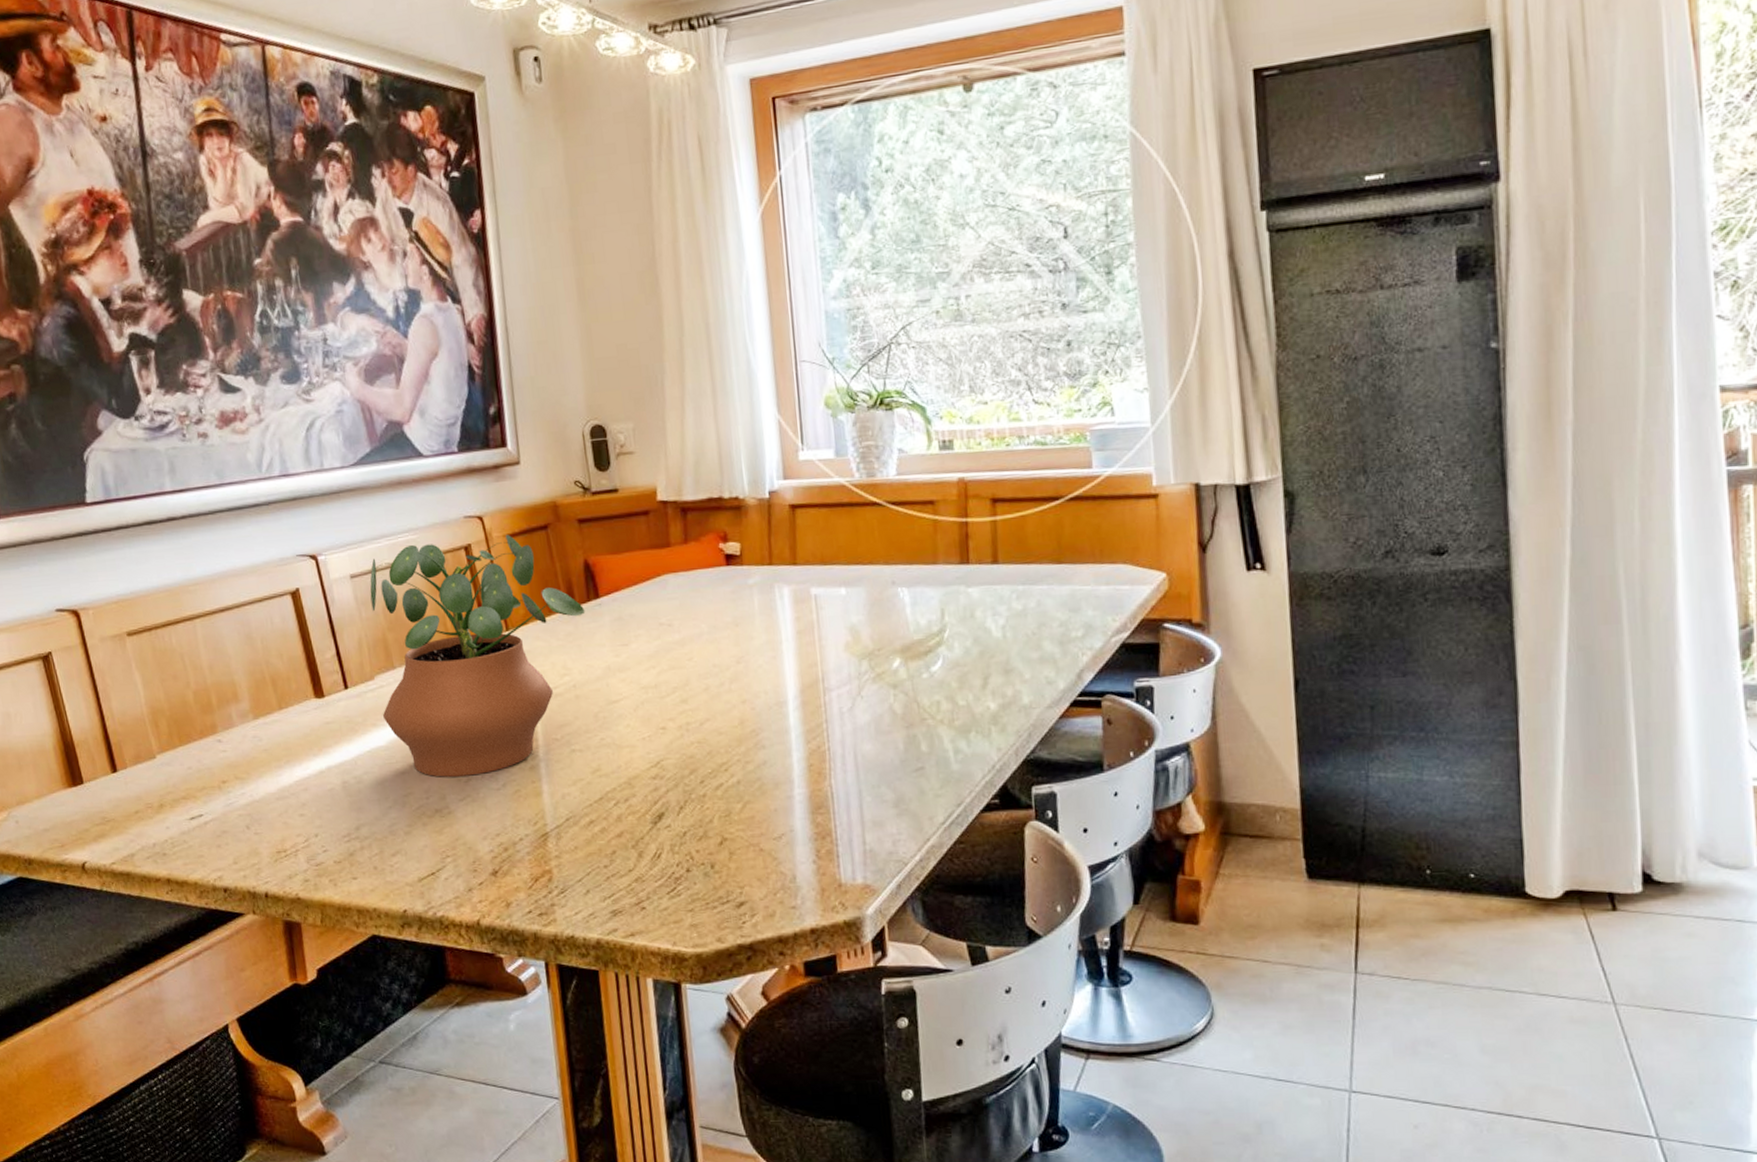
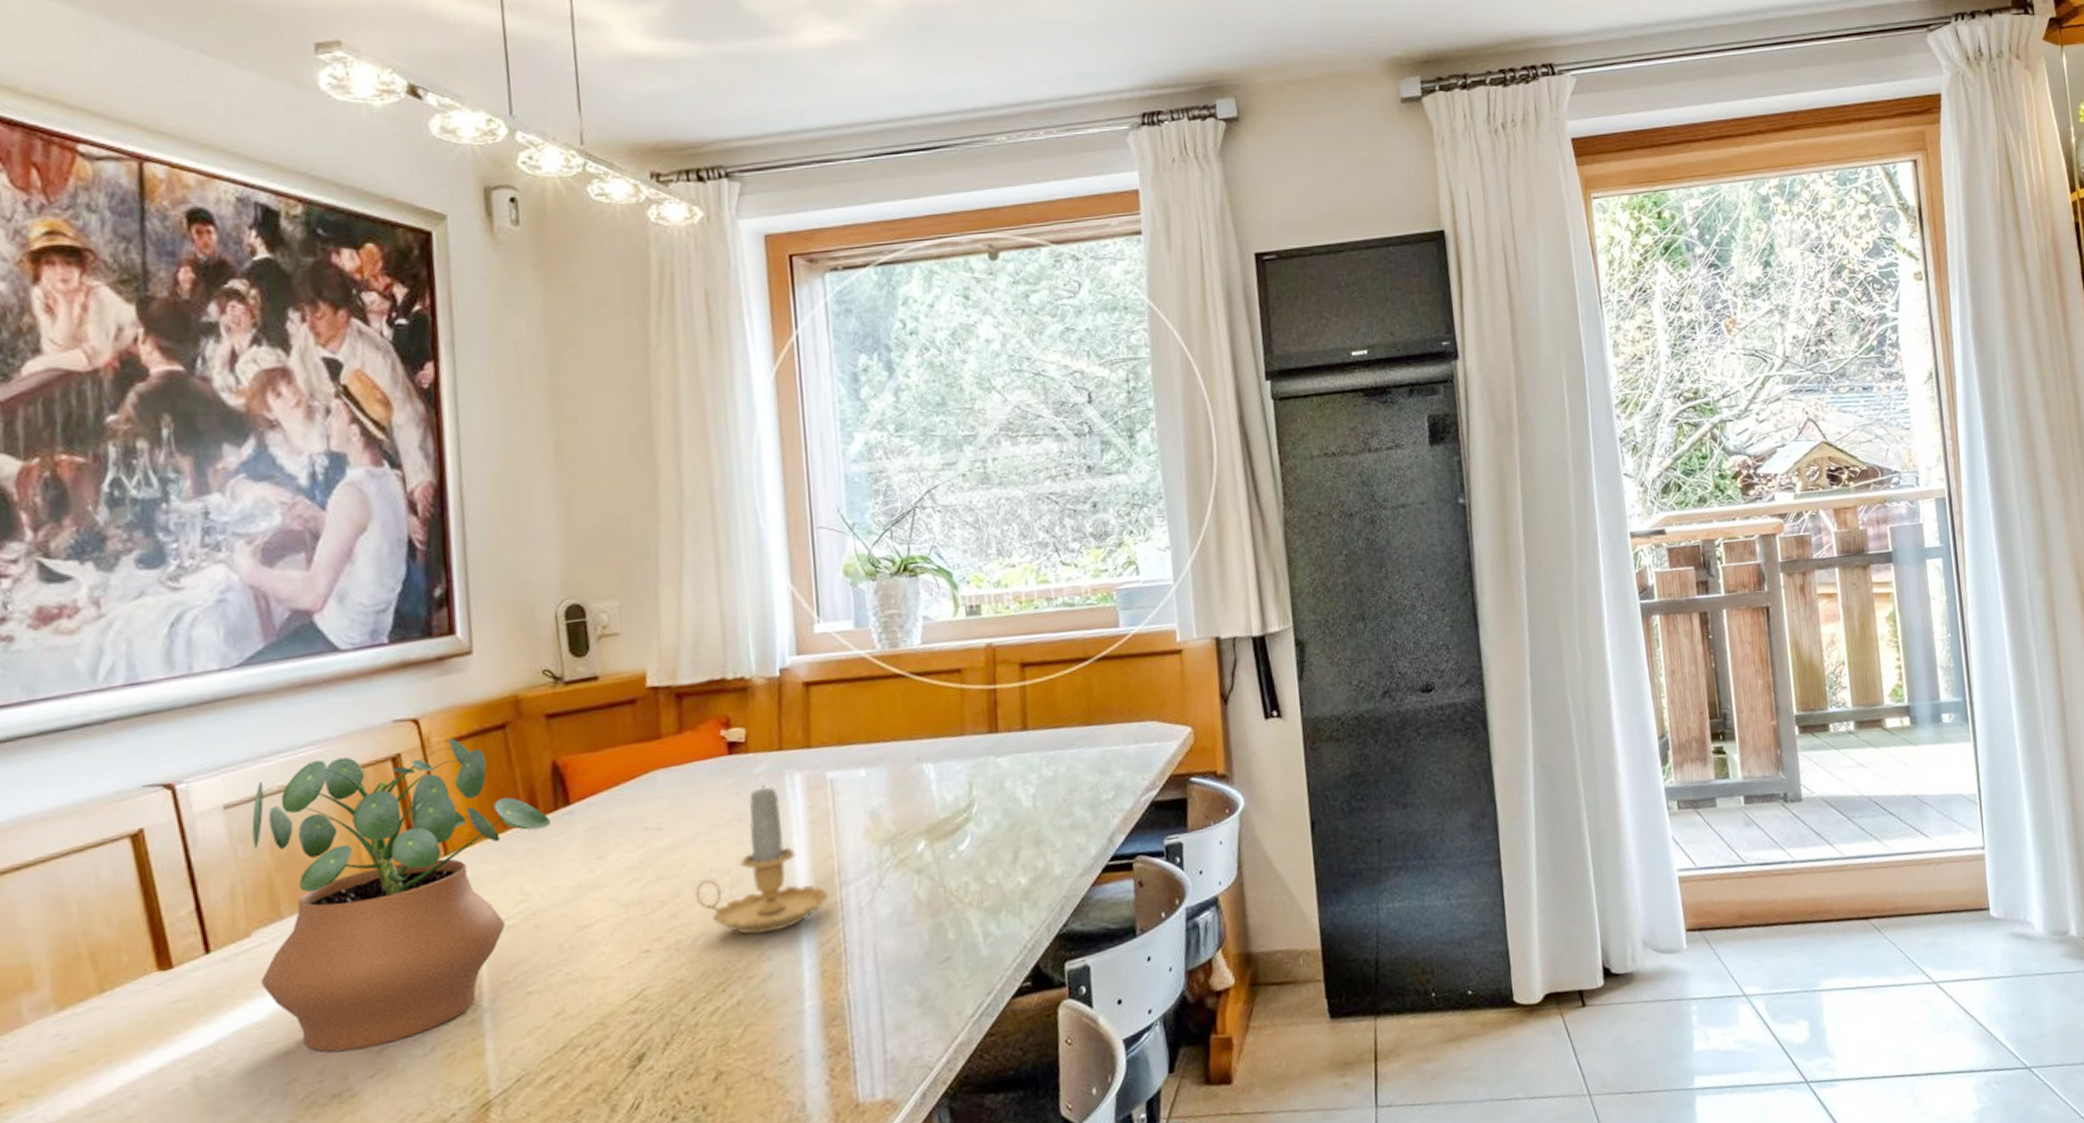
candle: none [701,594,814,725] -> present [695,784,828,935]

